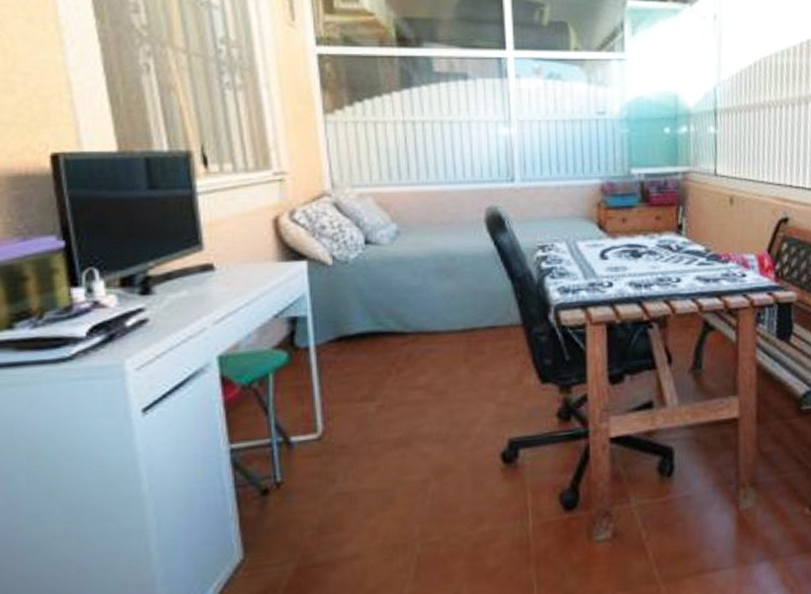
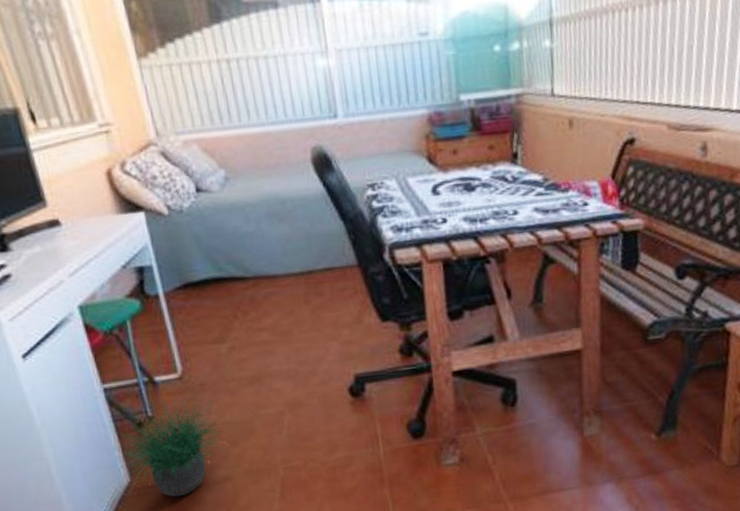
potted plant: none [230,447,361,579] -> present [115,385,223,497]

